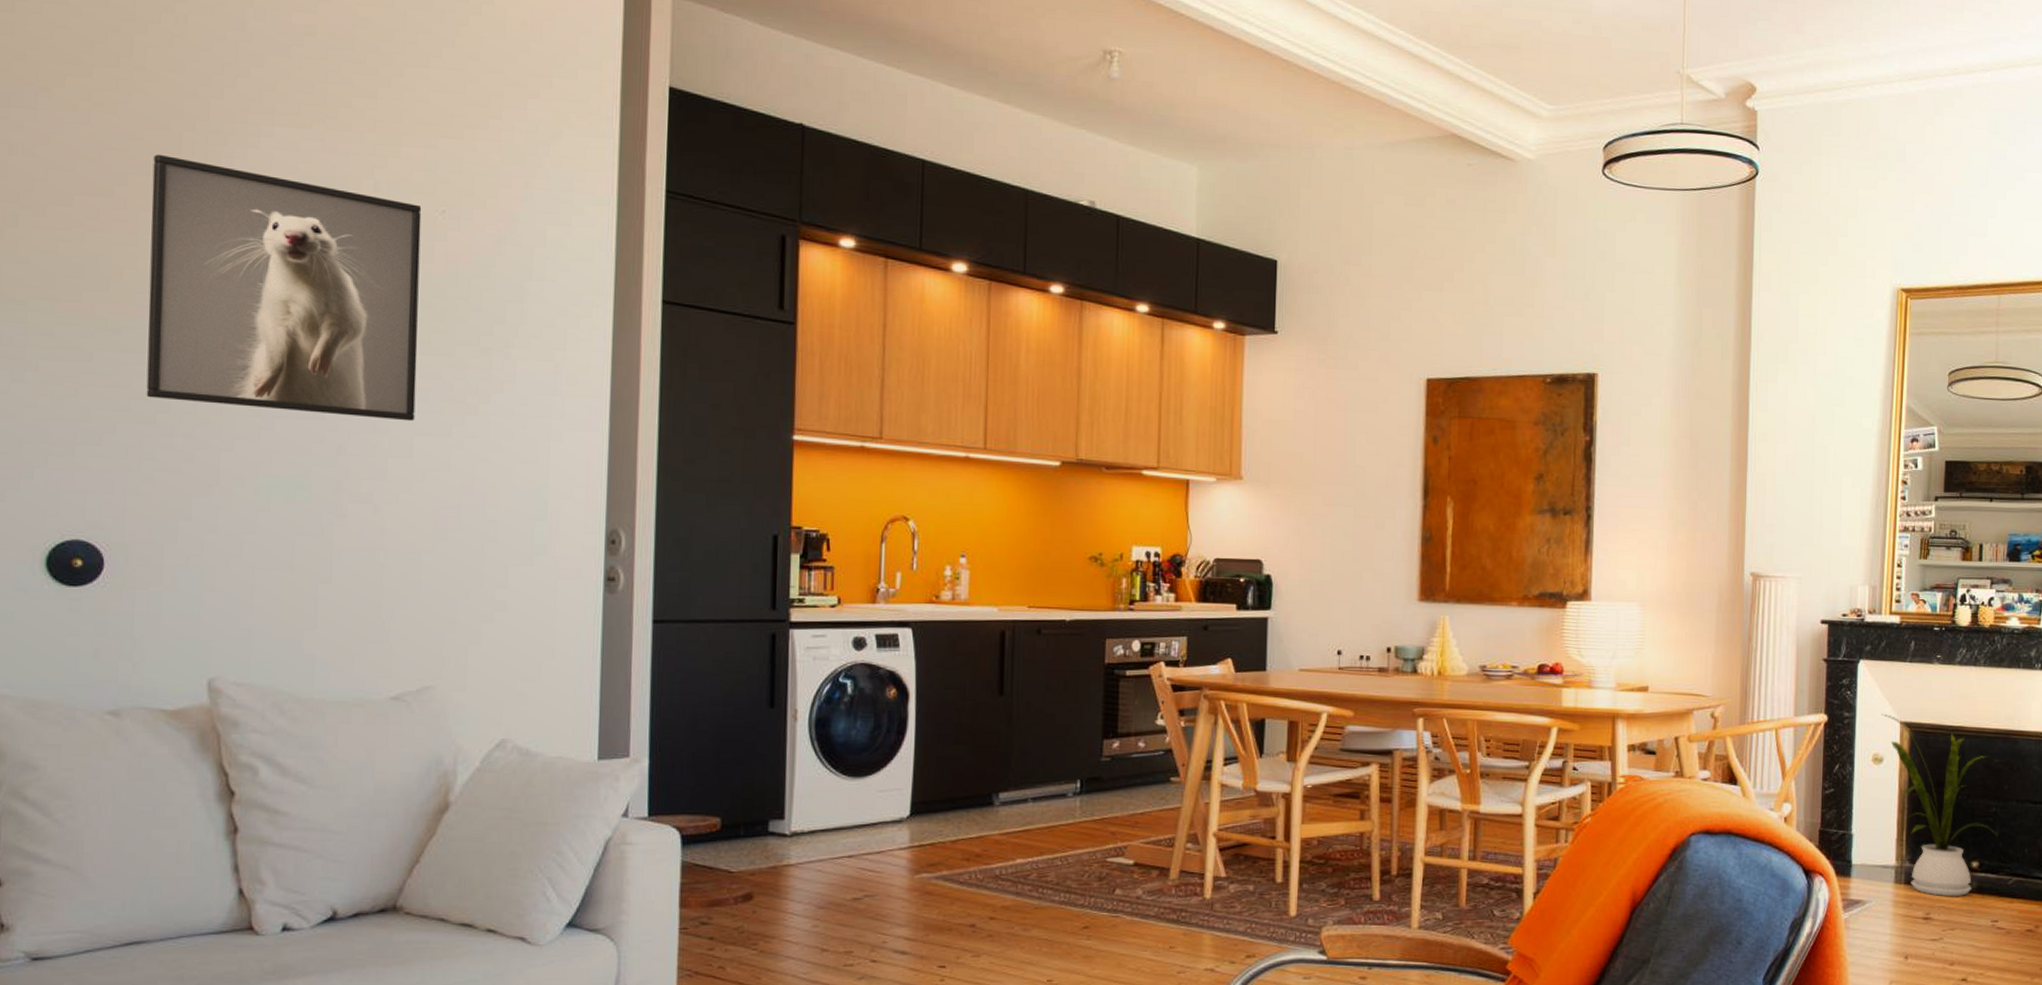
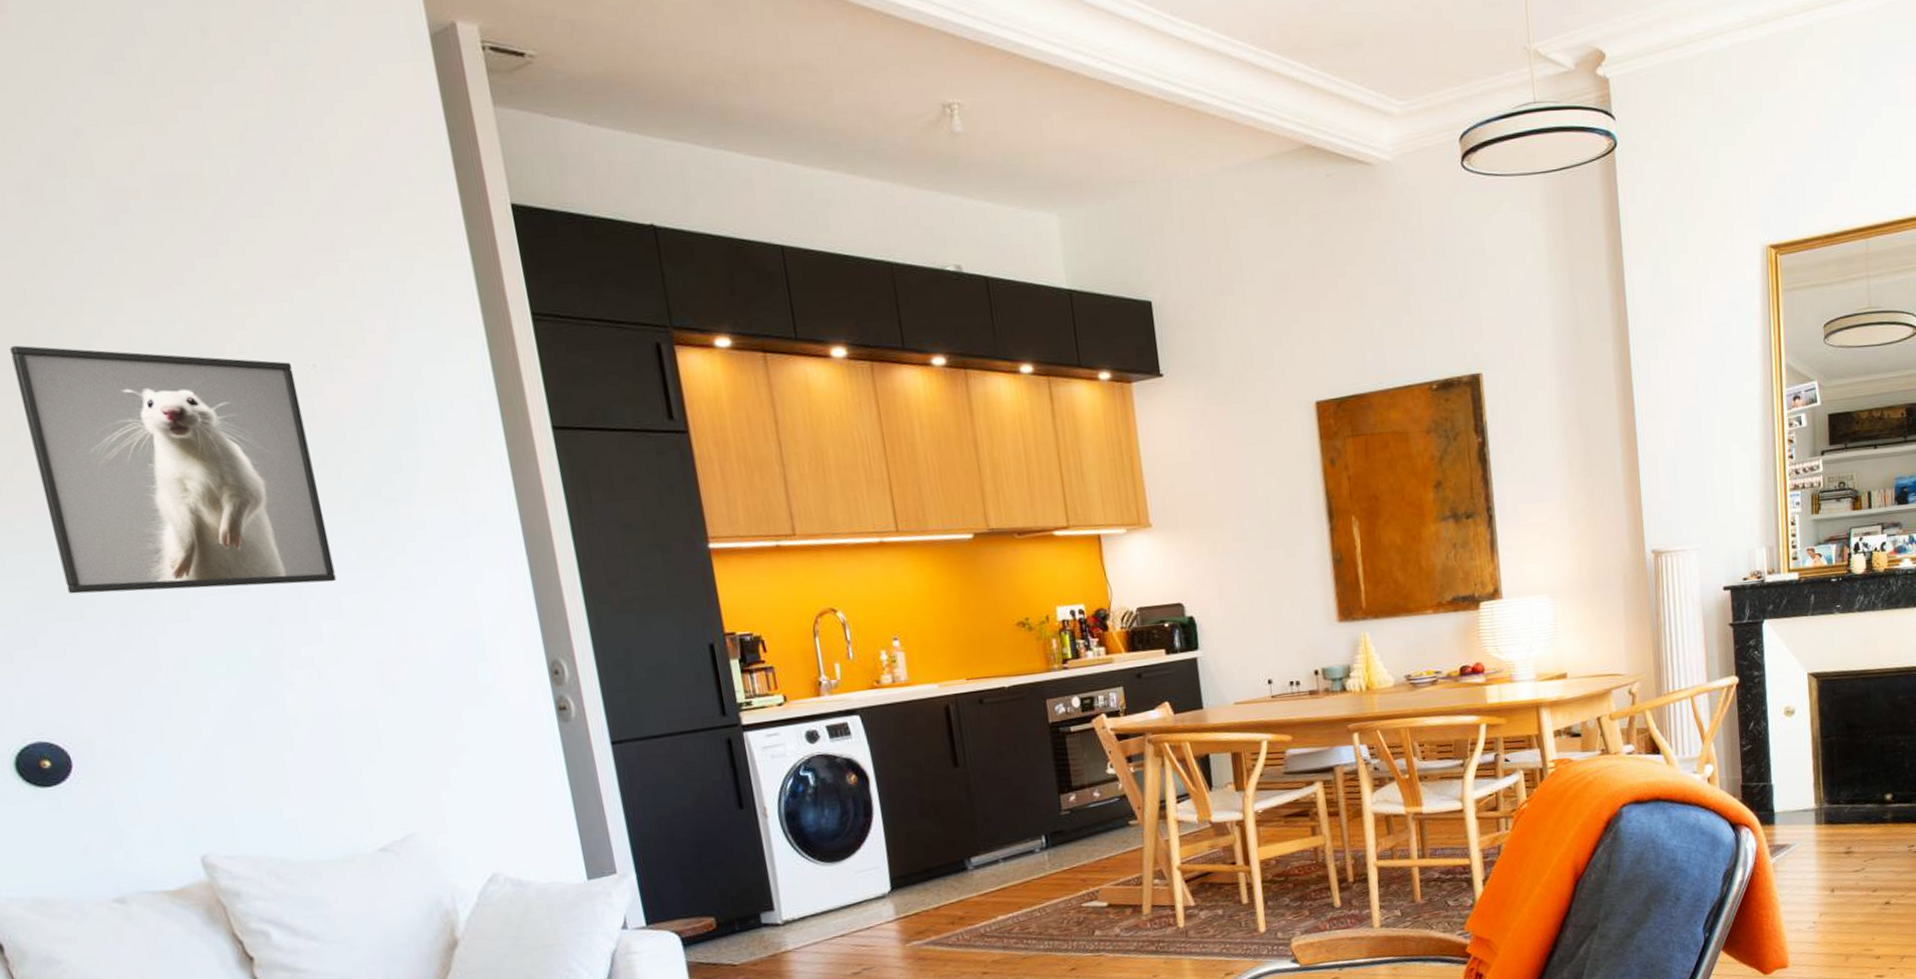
house plant: present [1881,714,1997,896] -> none [1789,668,1907,831]

